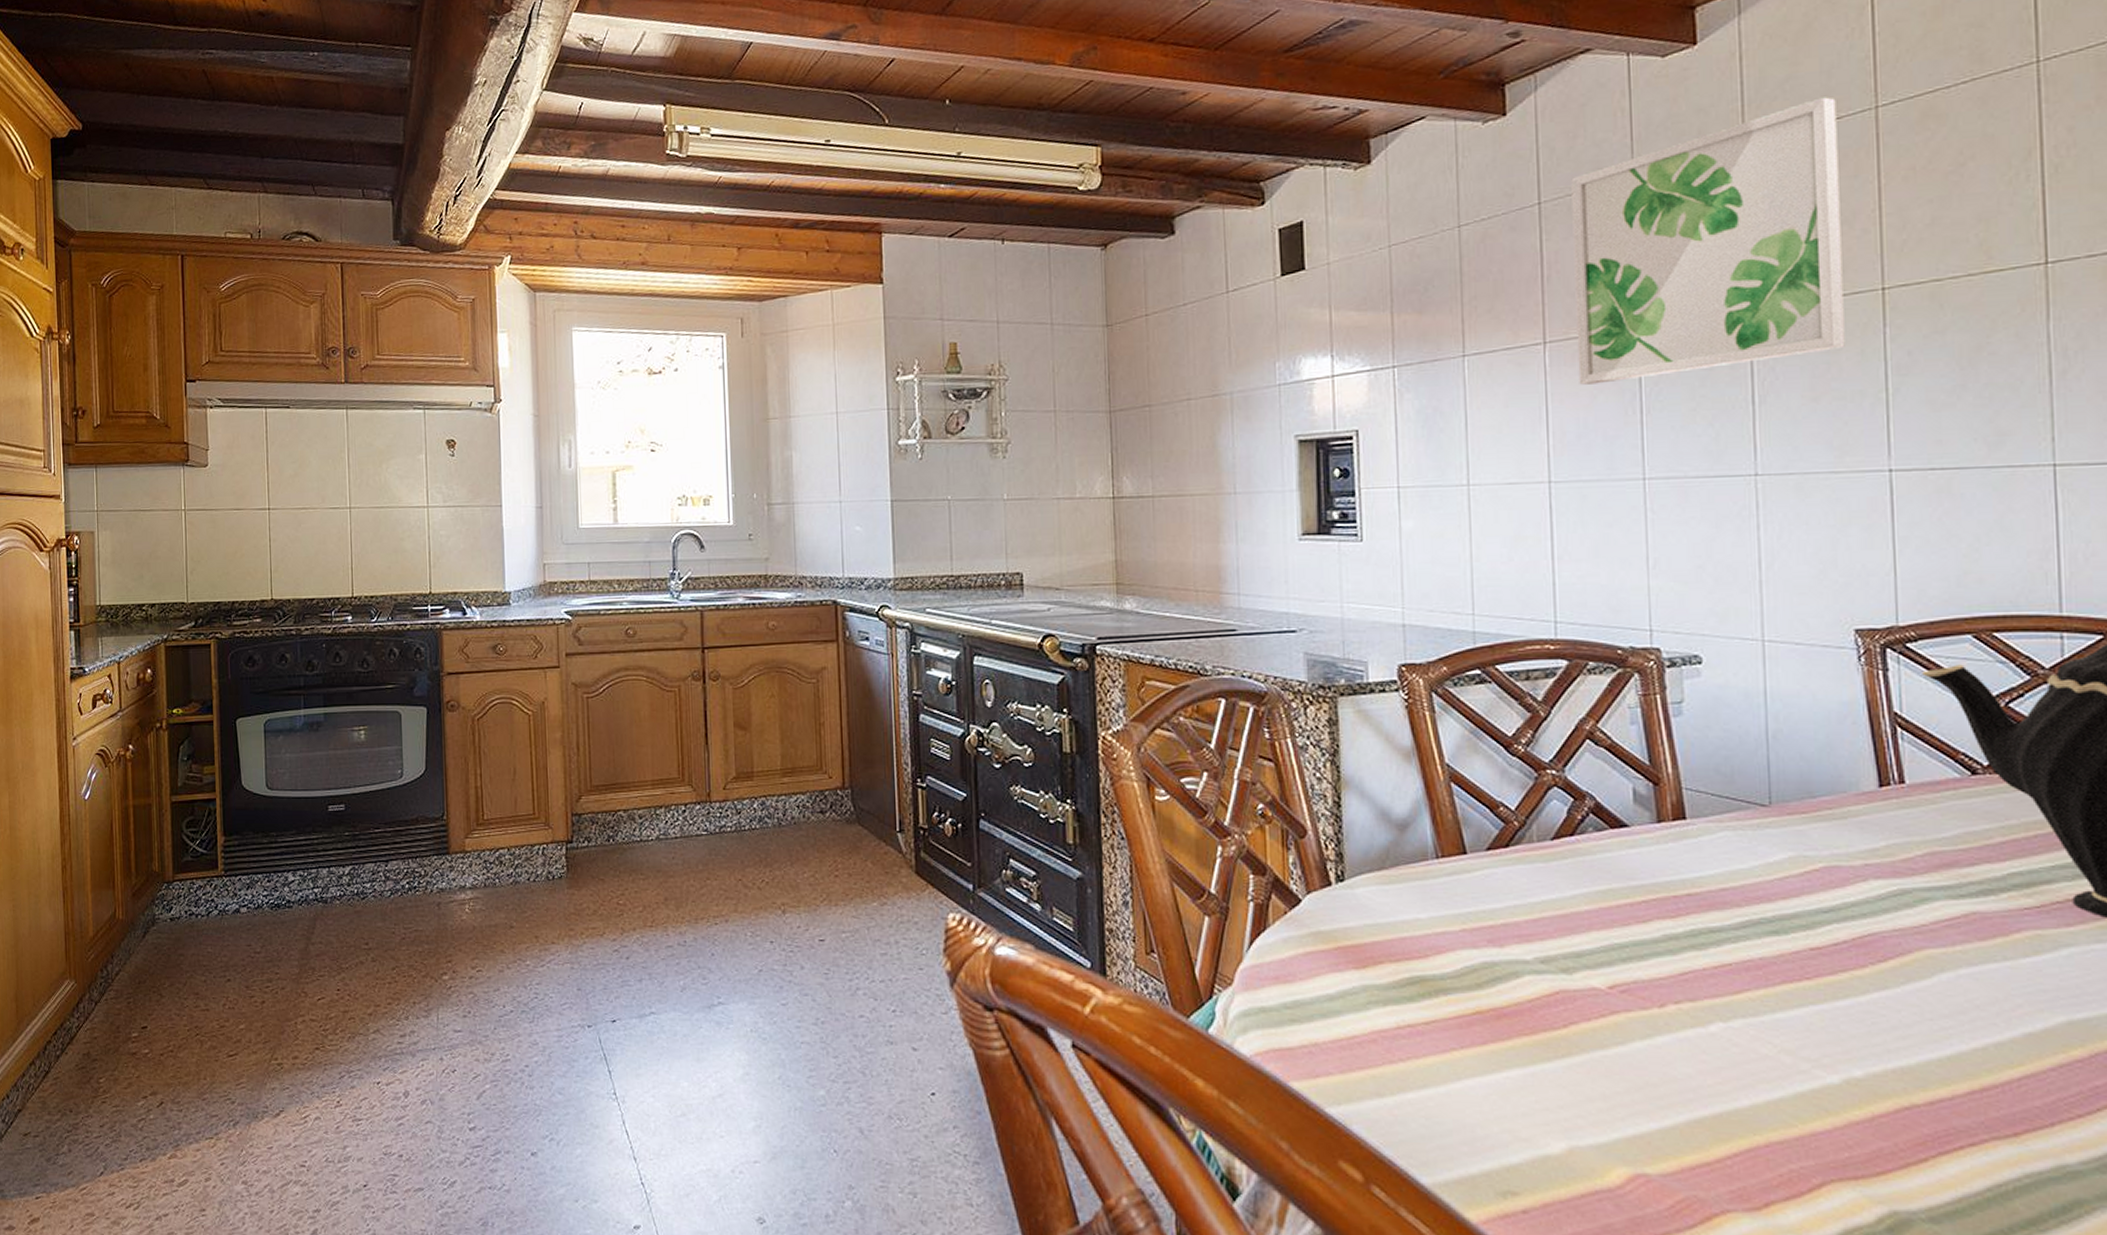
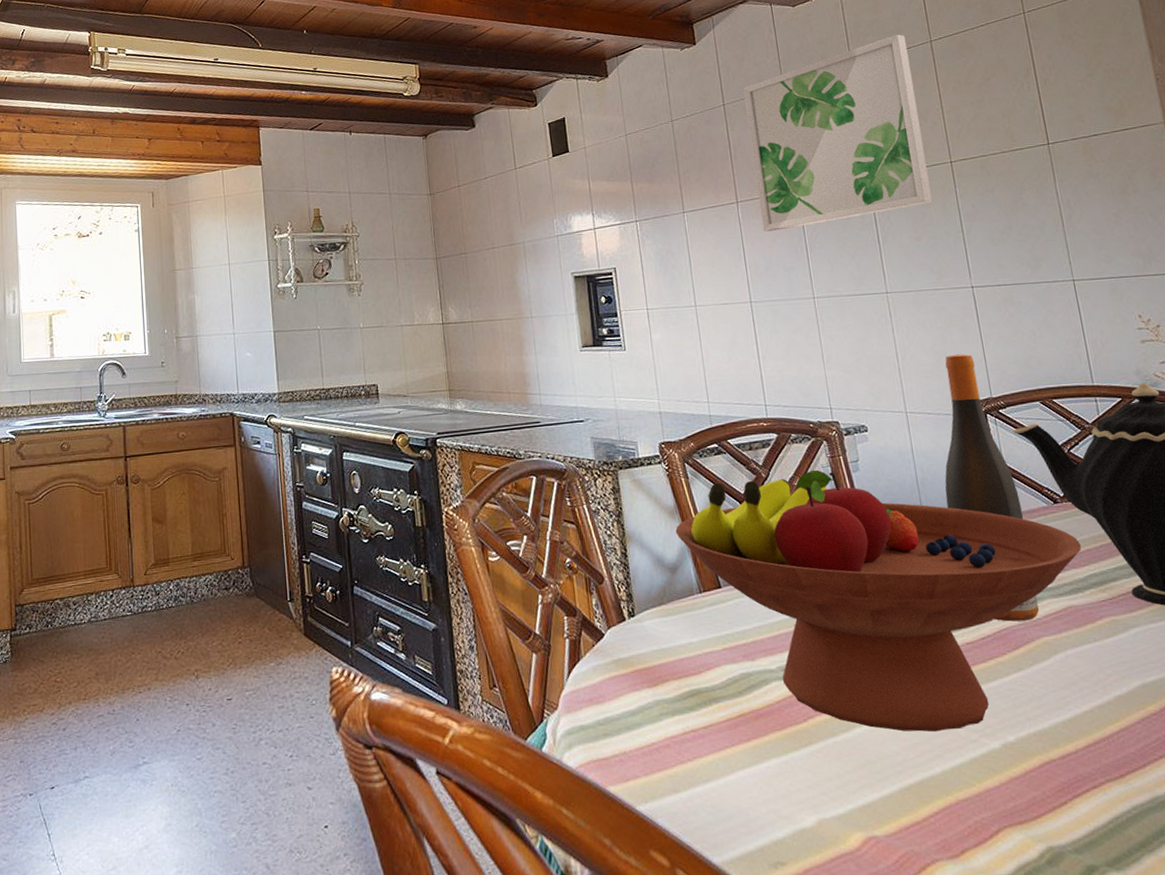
fruit bowl: none [1410,710,2005,1056] -> present [675,469,1082,732]
wine bottle: none [1807,564,1925,926] -> present [944,354,1039,622]

